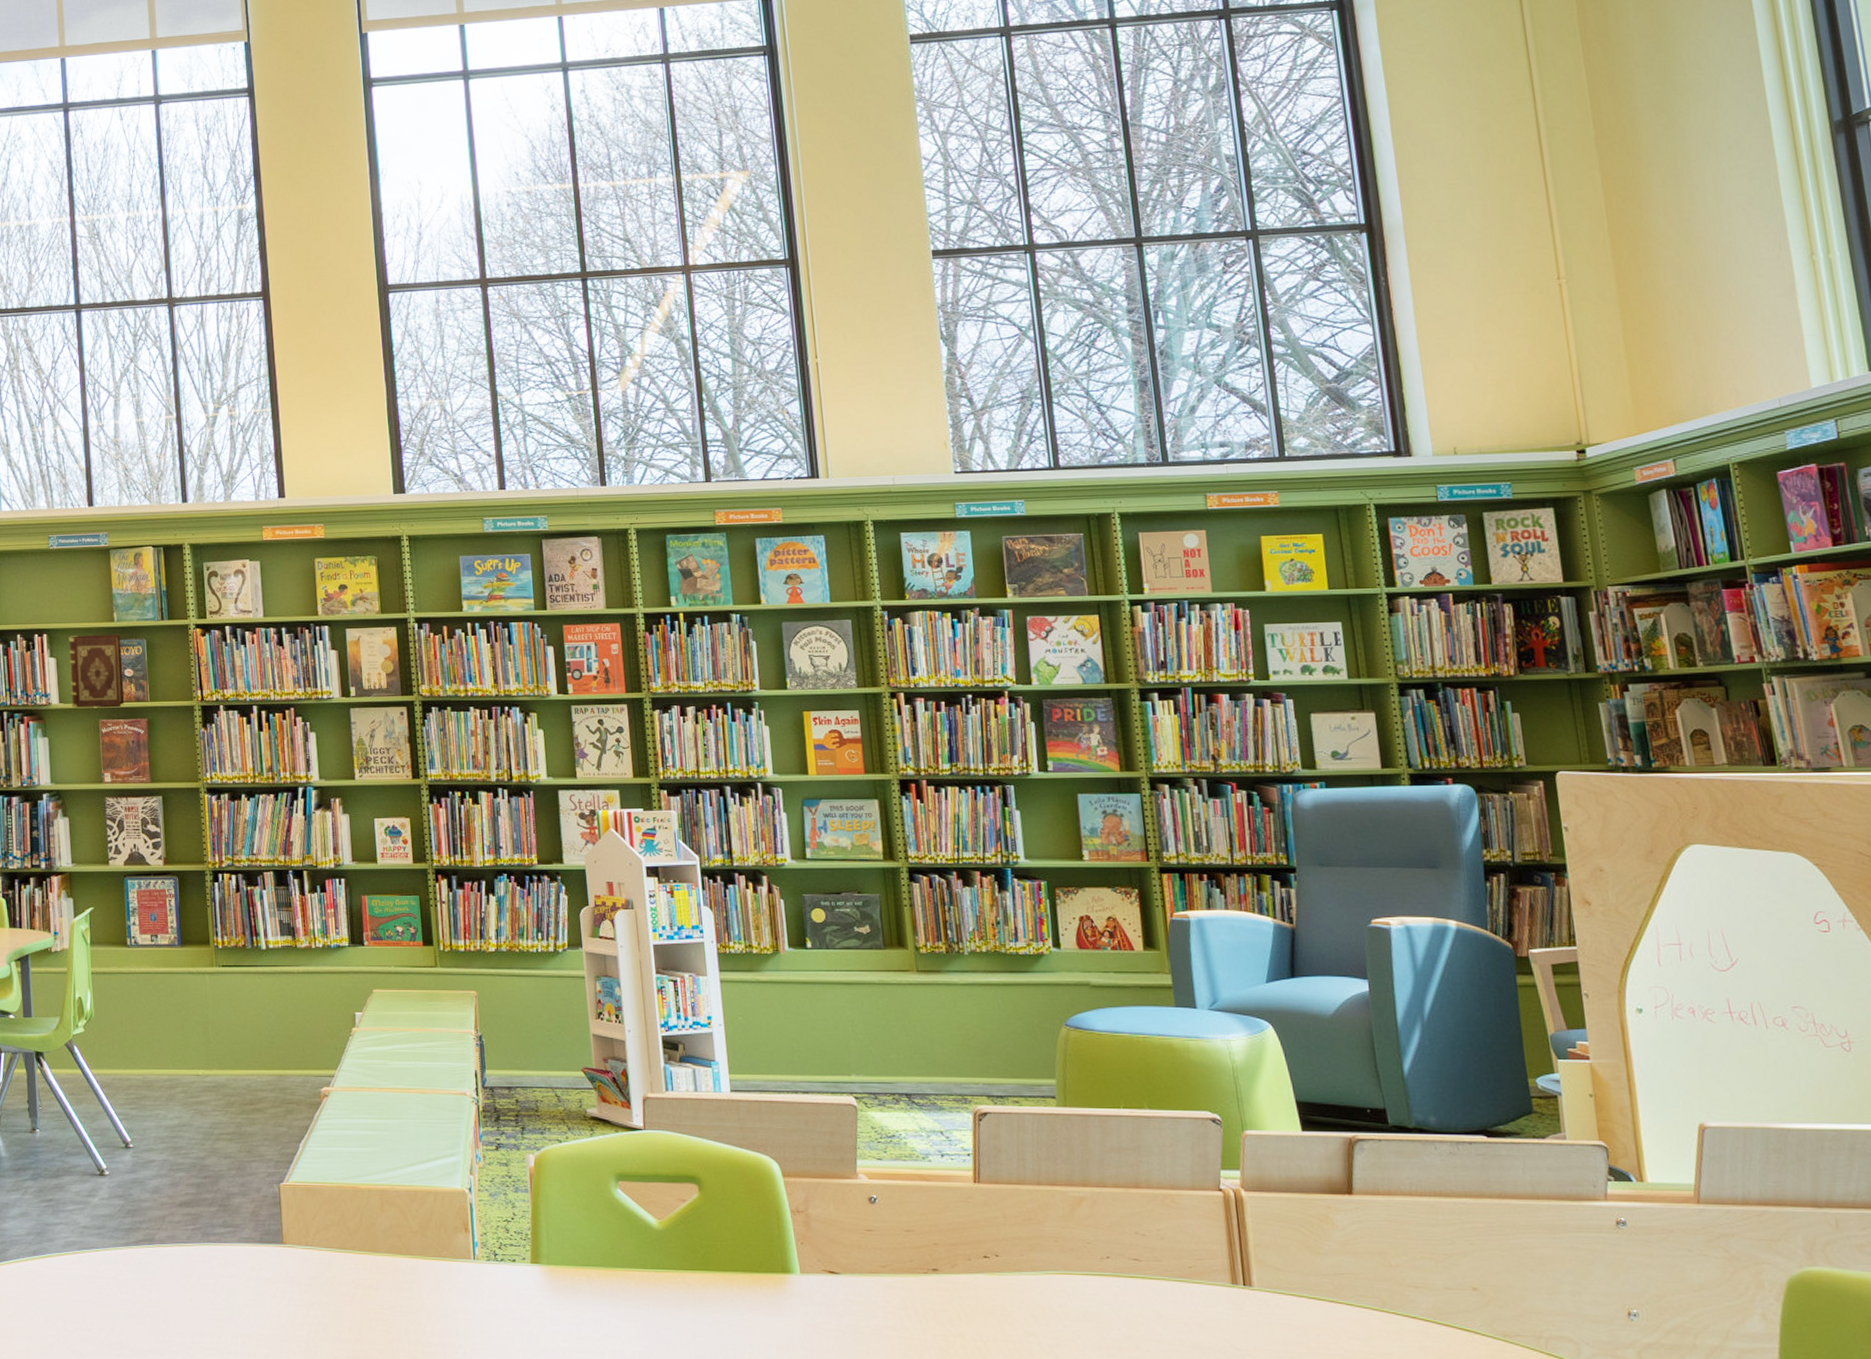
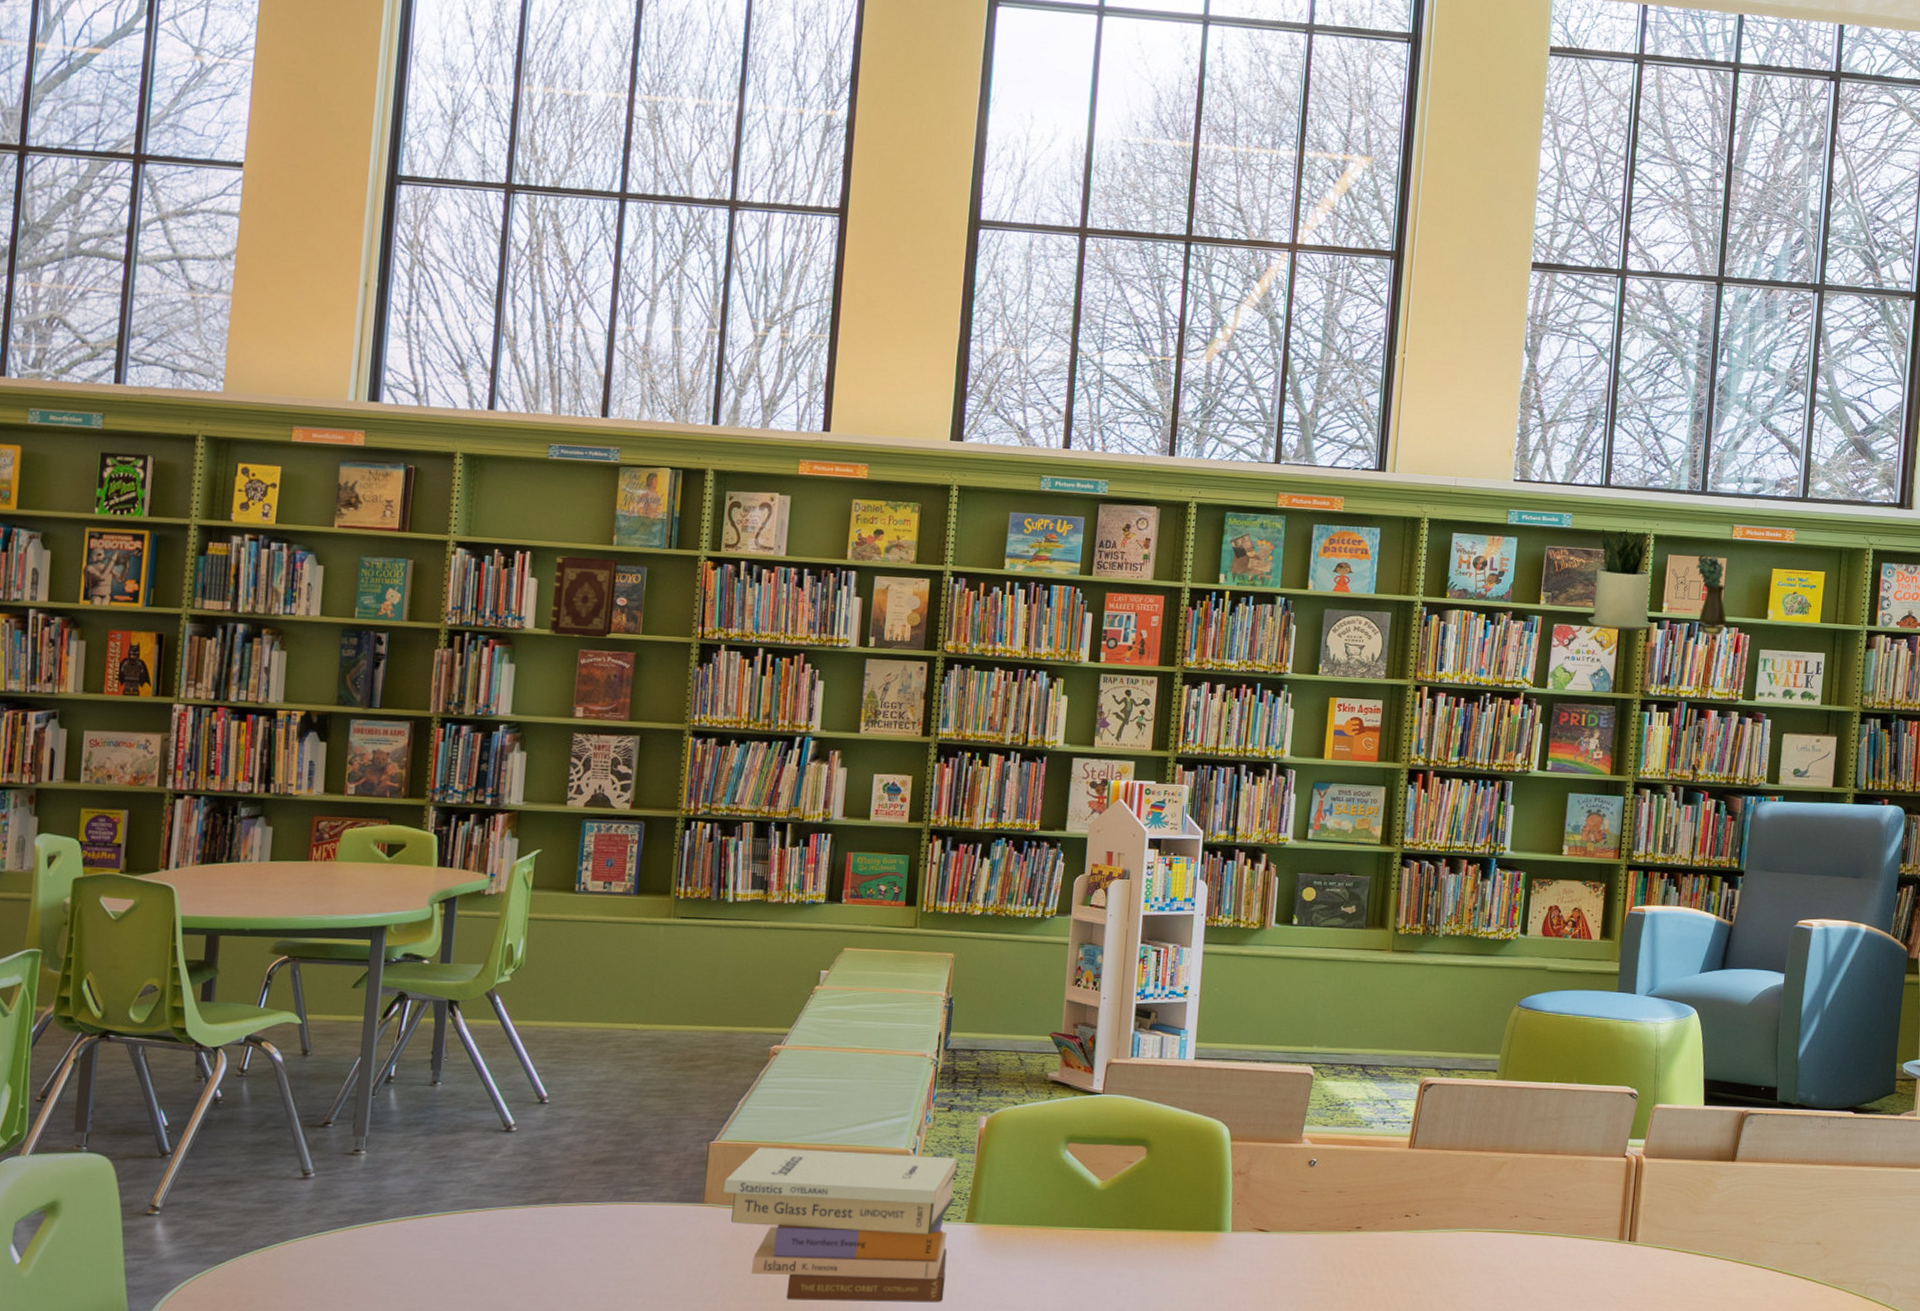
books: none [298,1188,522,1345] -> present [723,1147,958,1302]
planter: none [1060,511,1136,618] -> present [1587,529,1653,631]
vase: none [1173,525,1219,613] -> present [1696,551,1727,635]

